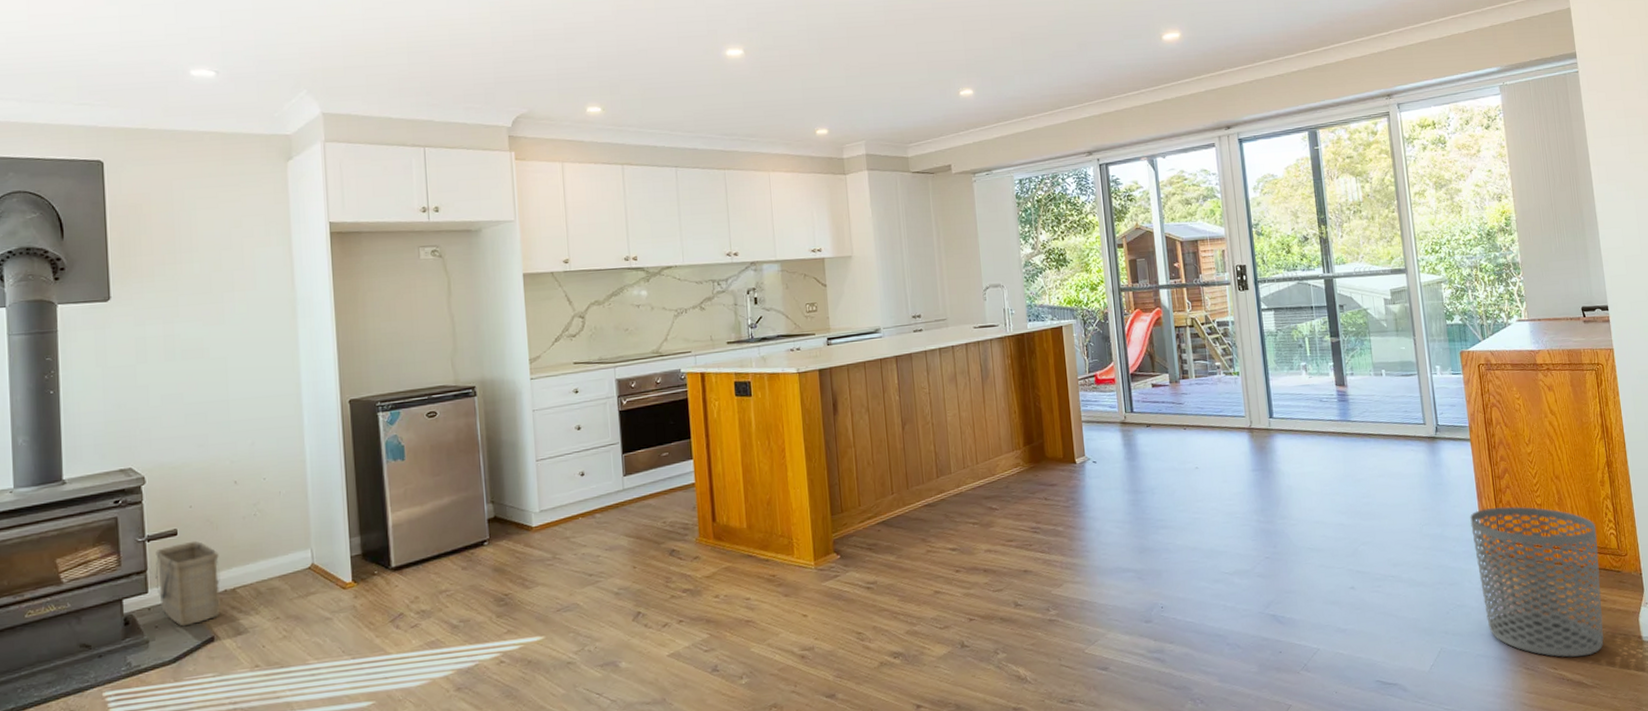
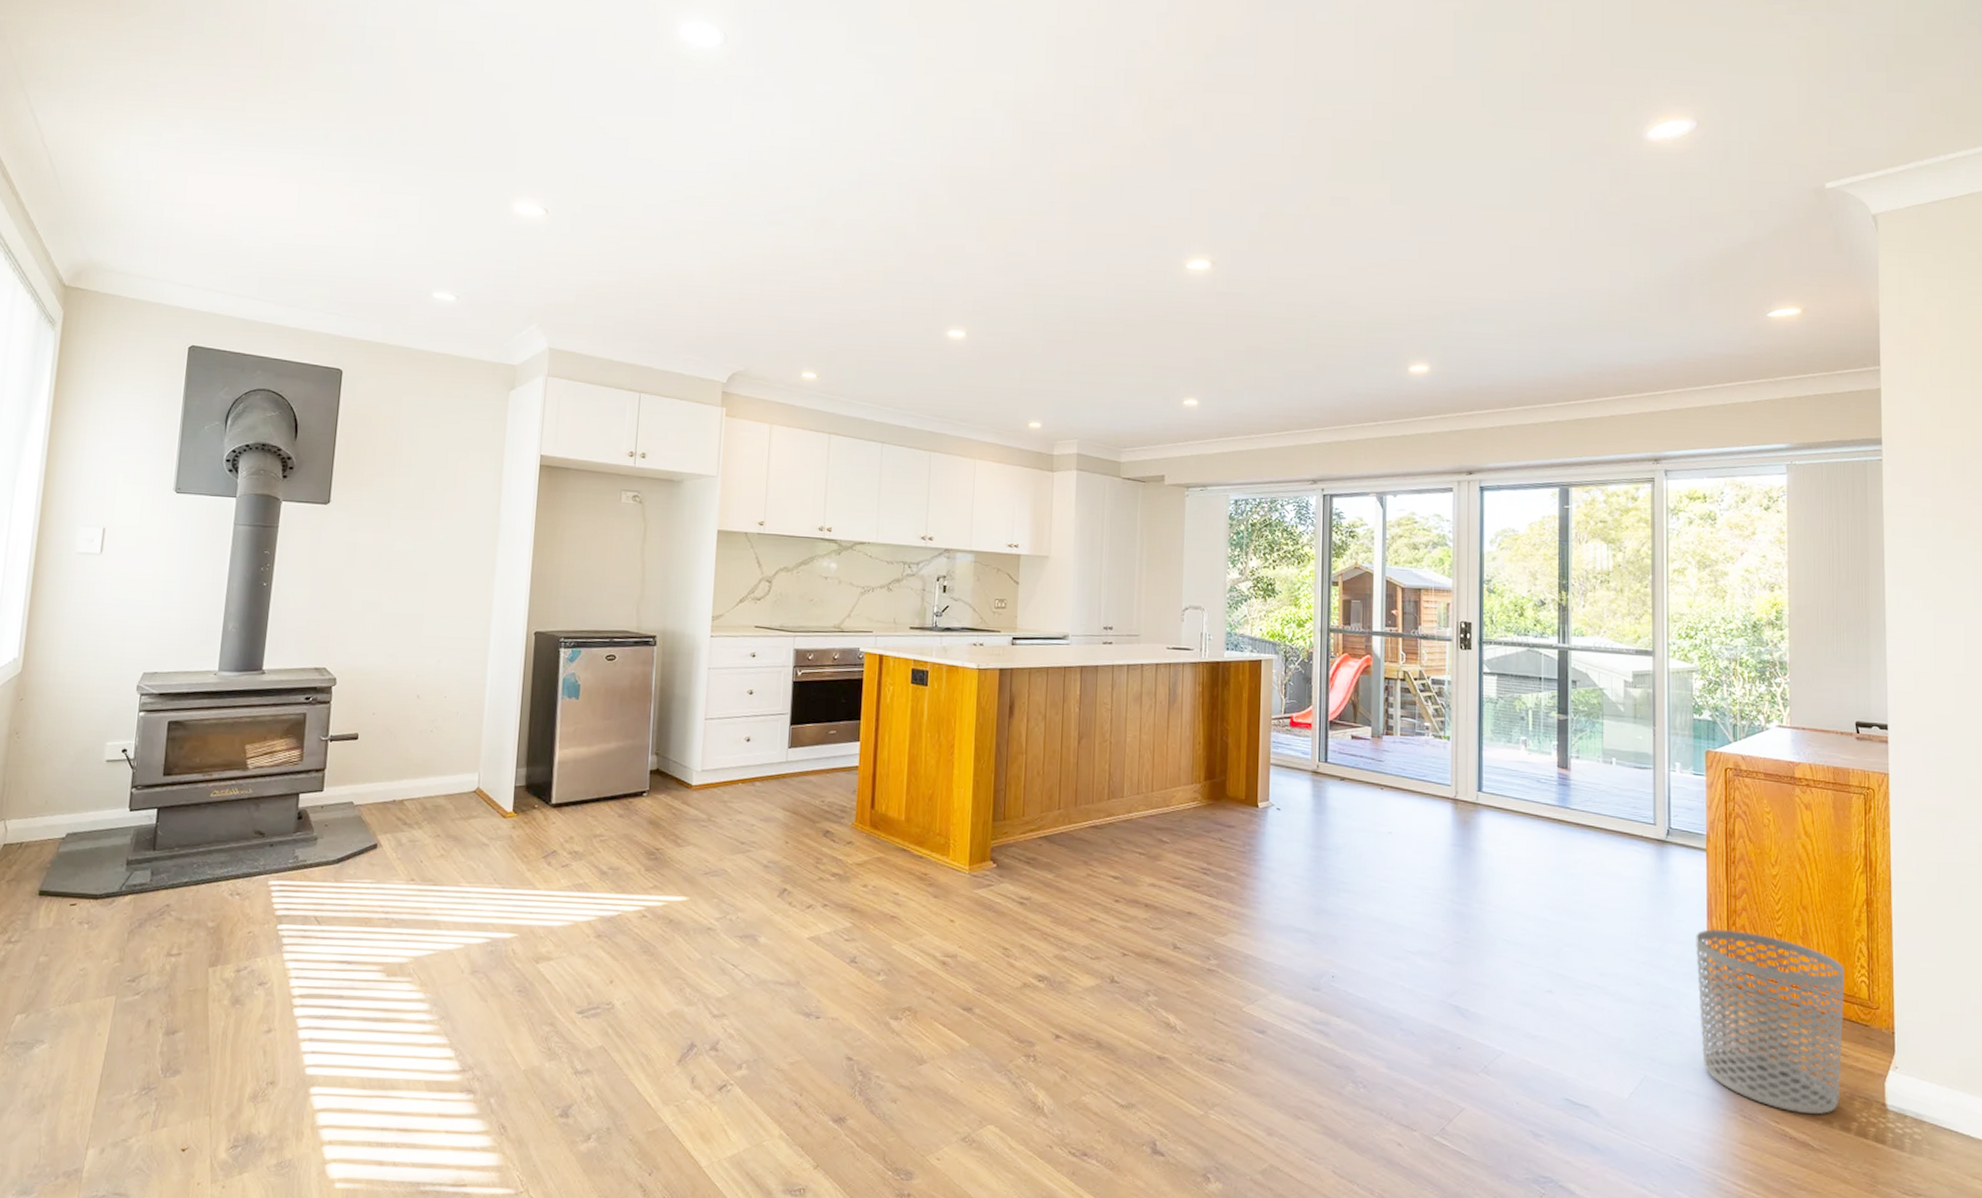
basket: present [155,540,220,627] -> none [331,747,393,830]

